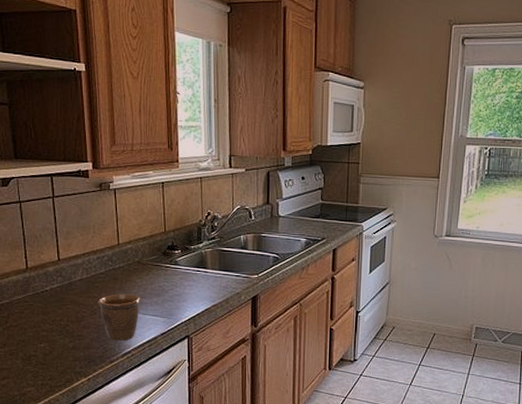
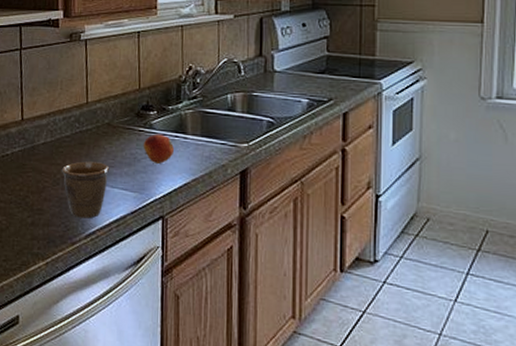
fruit: none [169,269,196,294] -> present [143,134,174,165]

